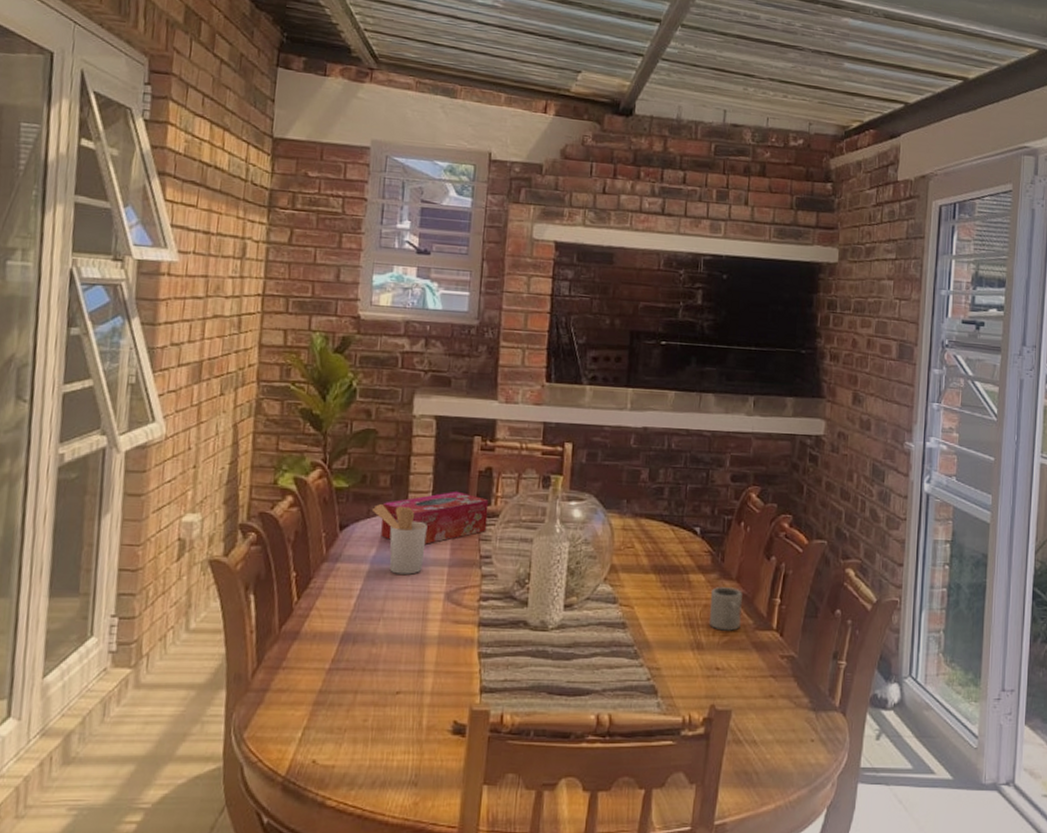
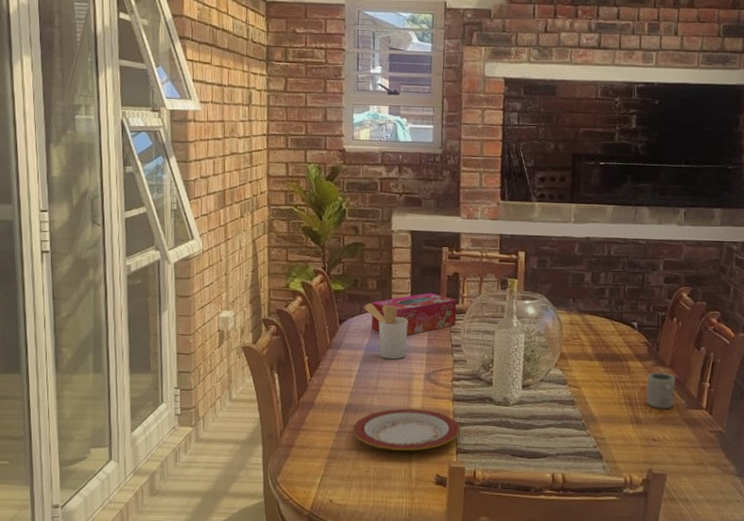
plate: none [347,636,487,692] -> present [352,408,461,451]

